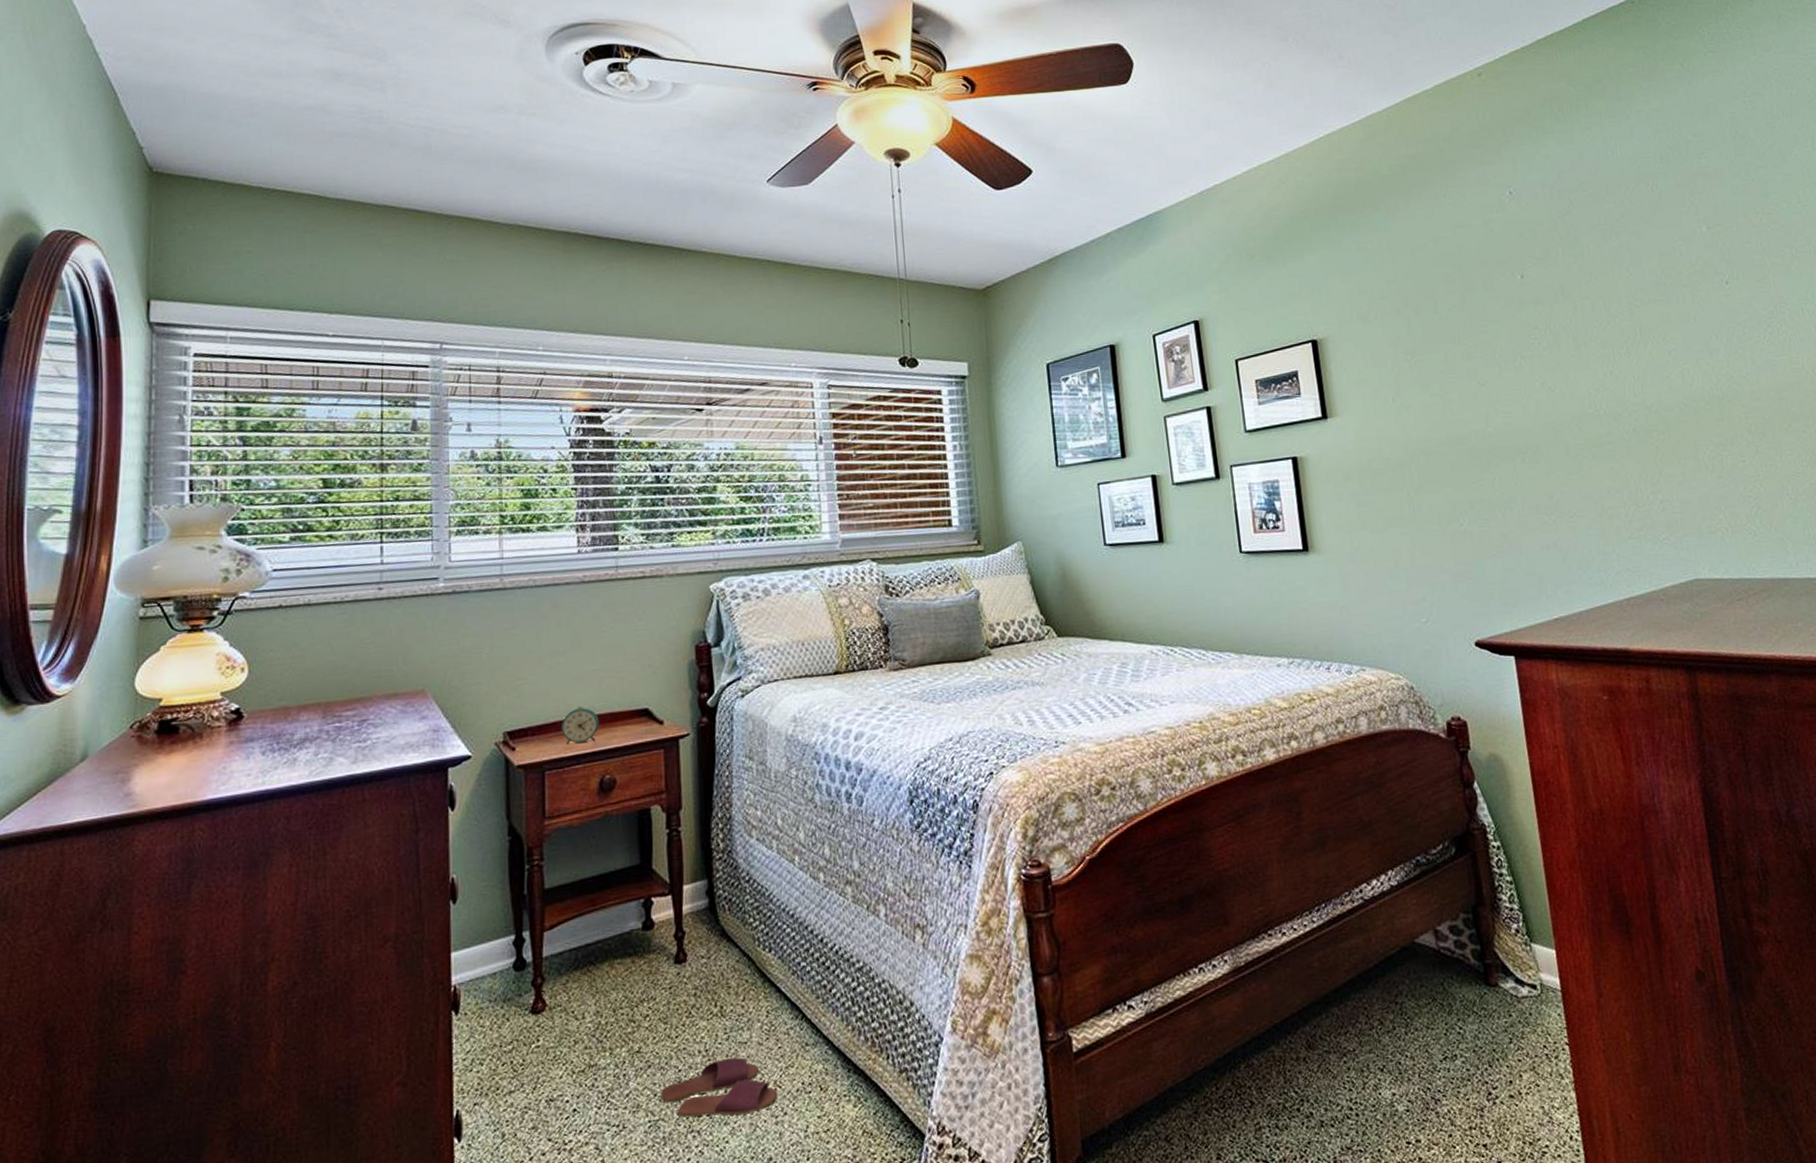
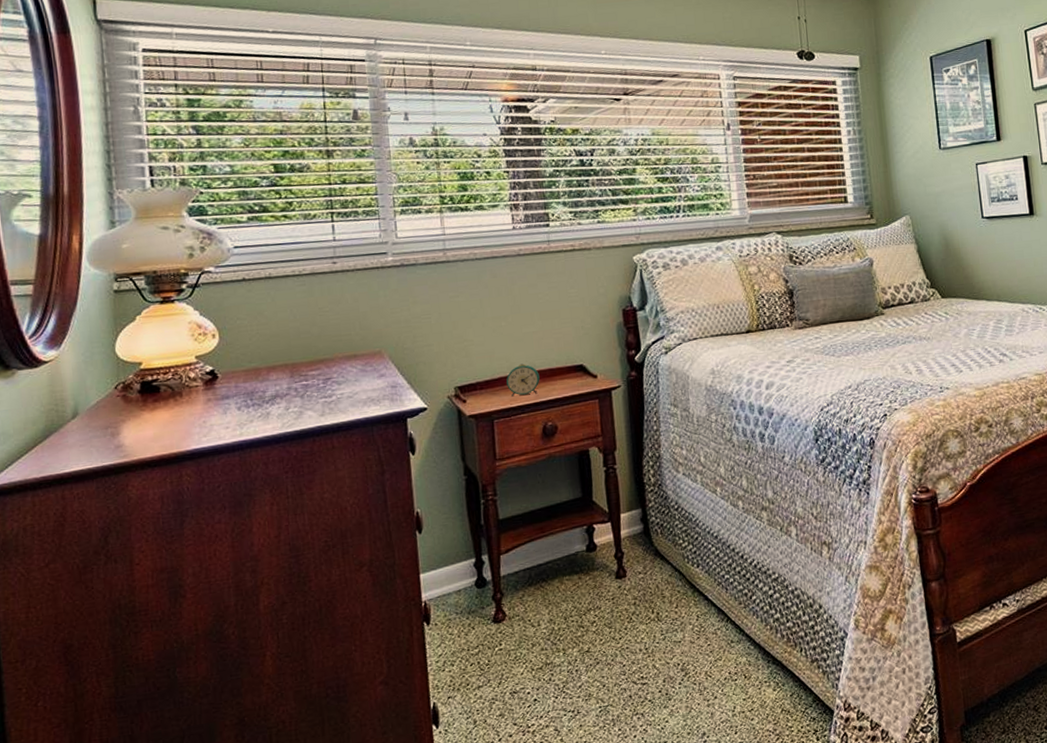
slippers: present [661,1057,778,1118] -> none [609,653,709,703]

